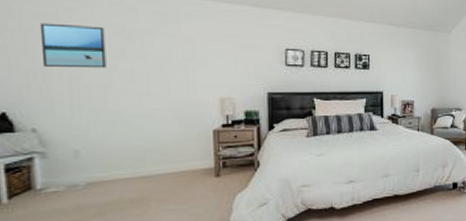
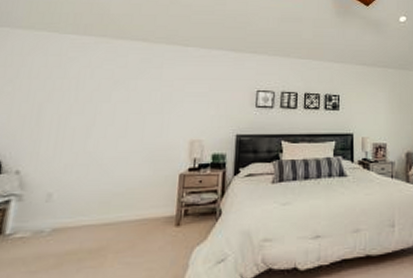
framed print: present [39,23,107,69] -> none [39,71,97,112]

